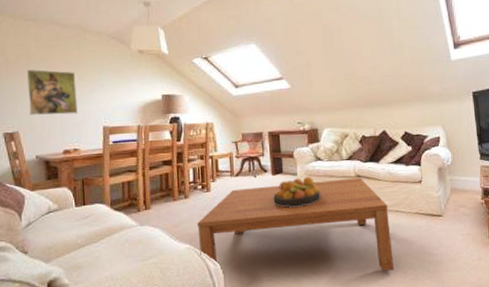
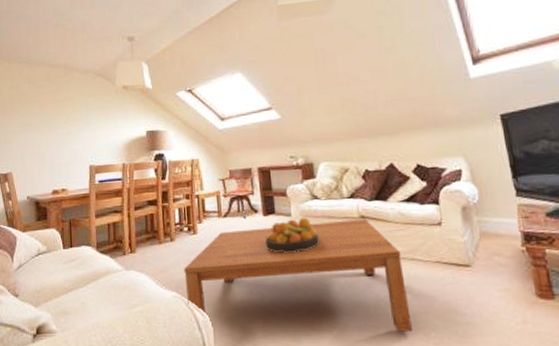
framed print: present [26,70,78,115] -> none [19,110,66,156]

